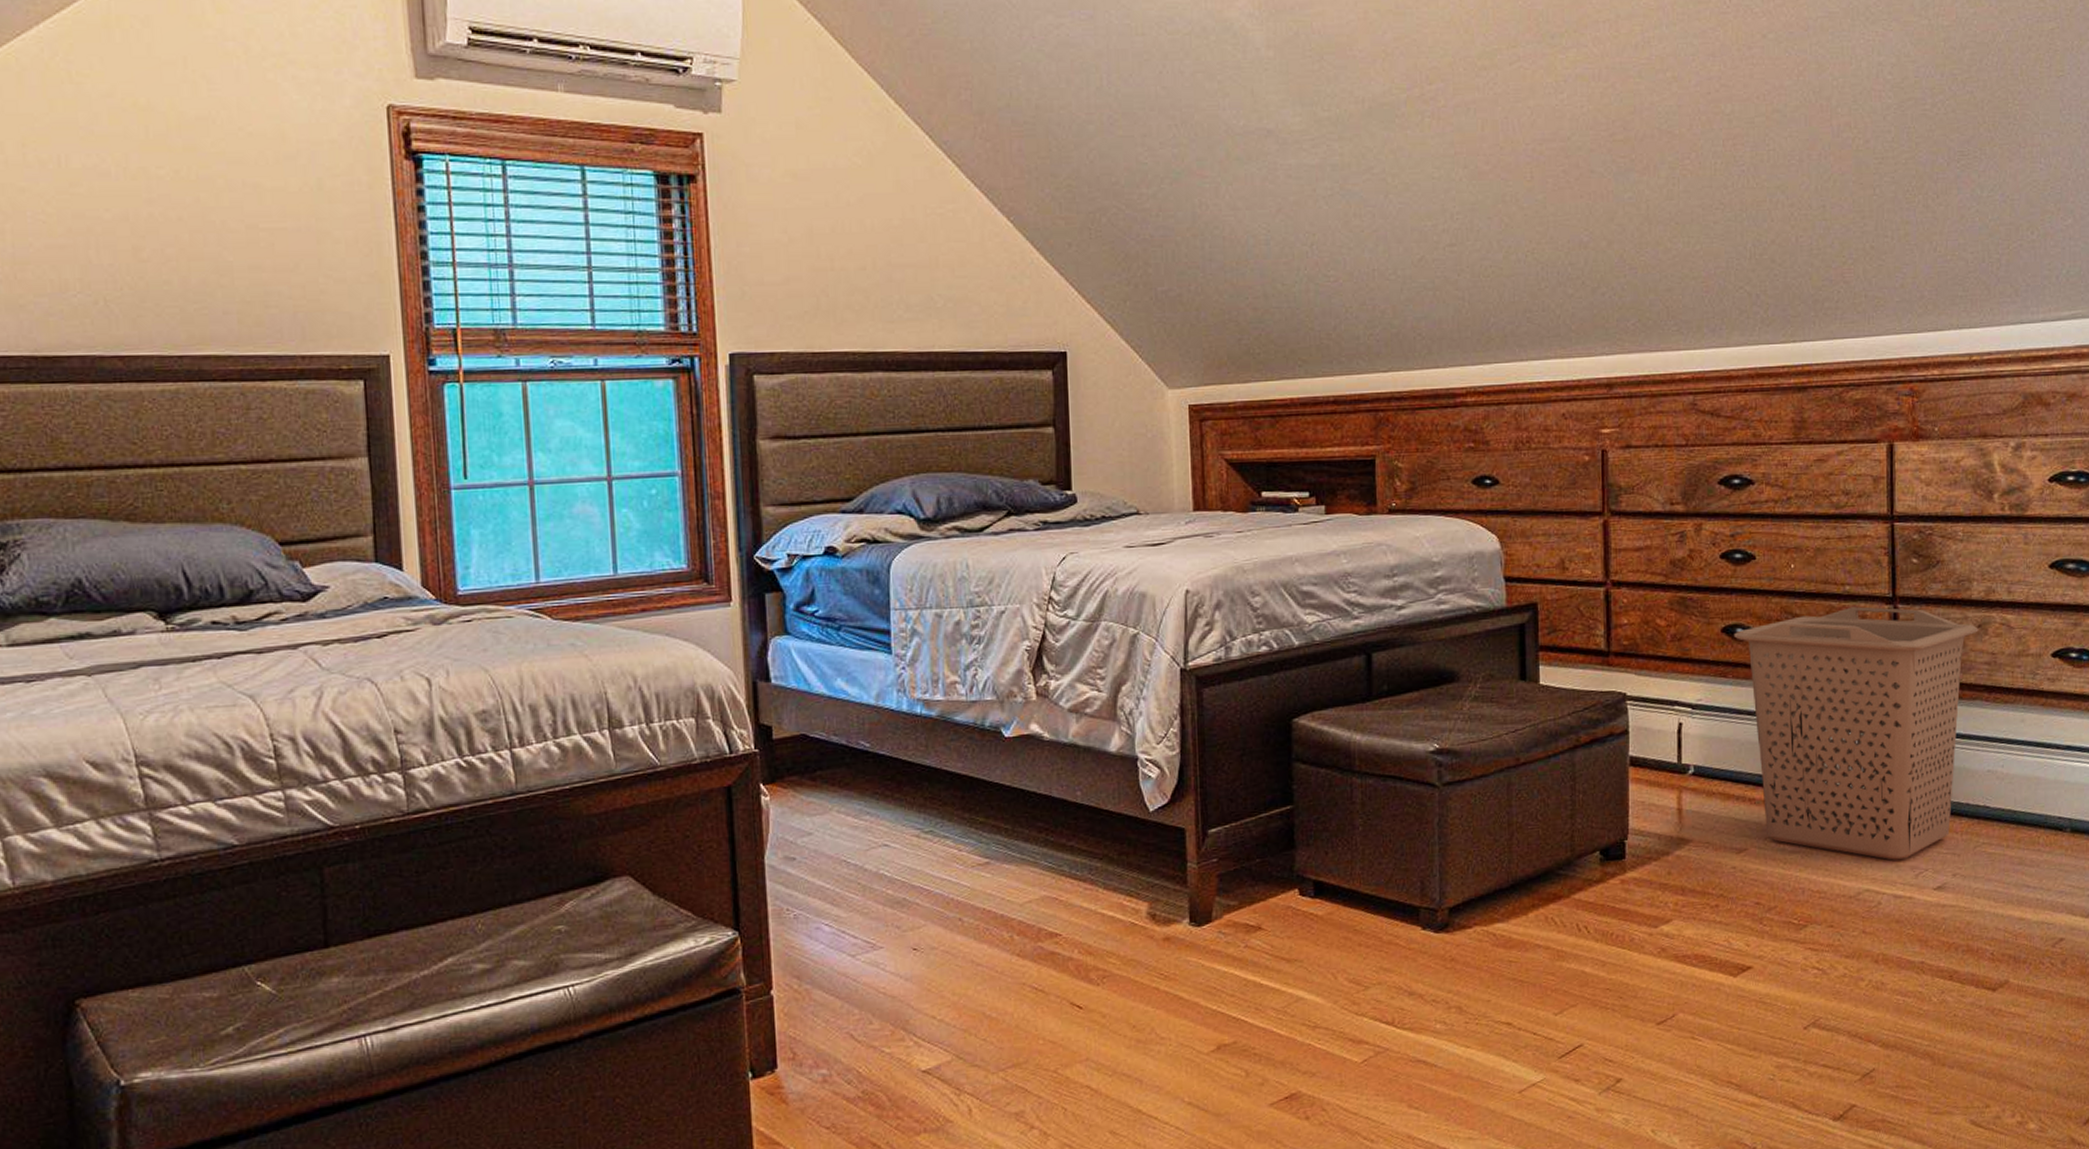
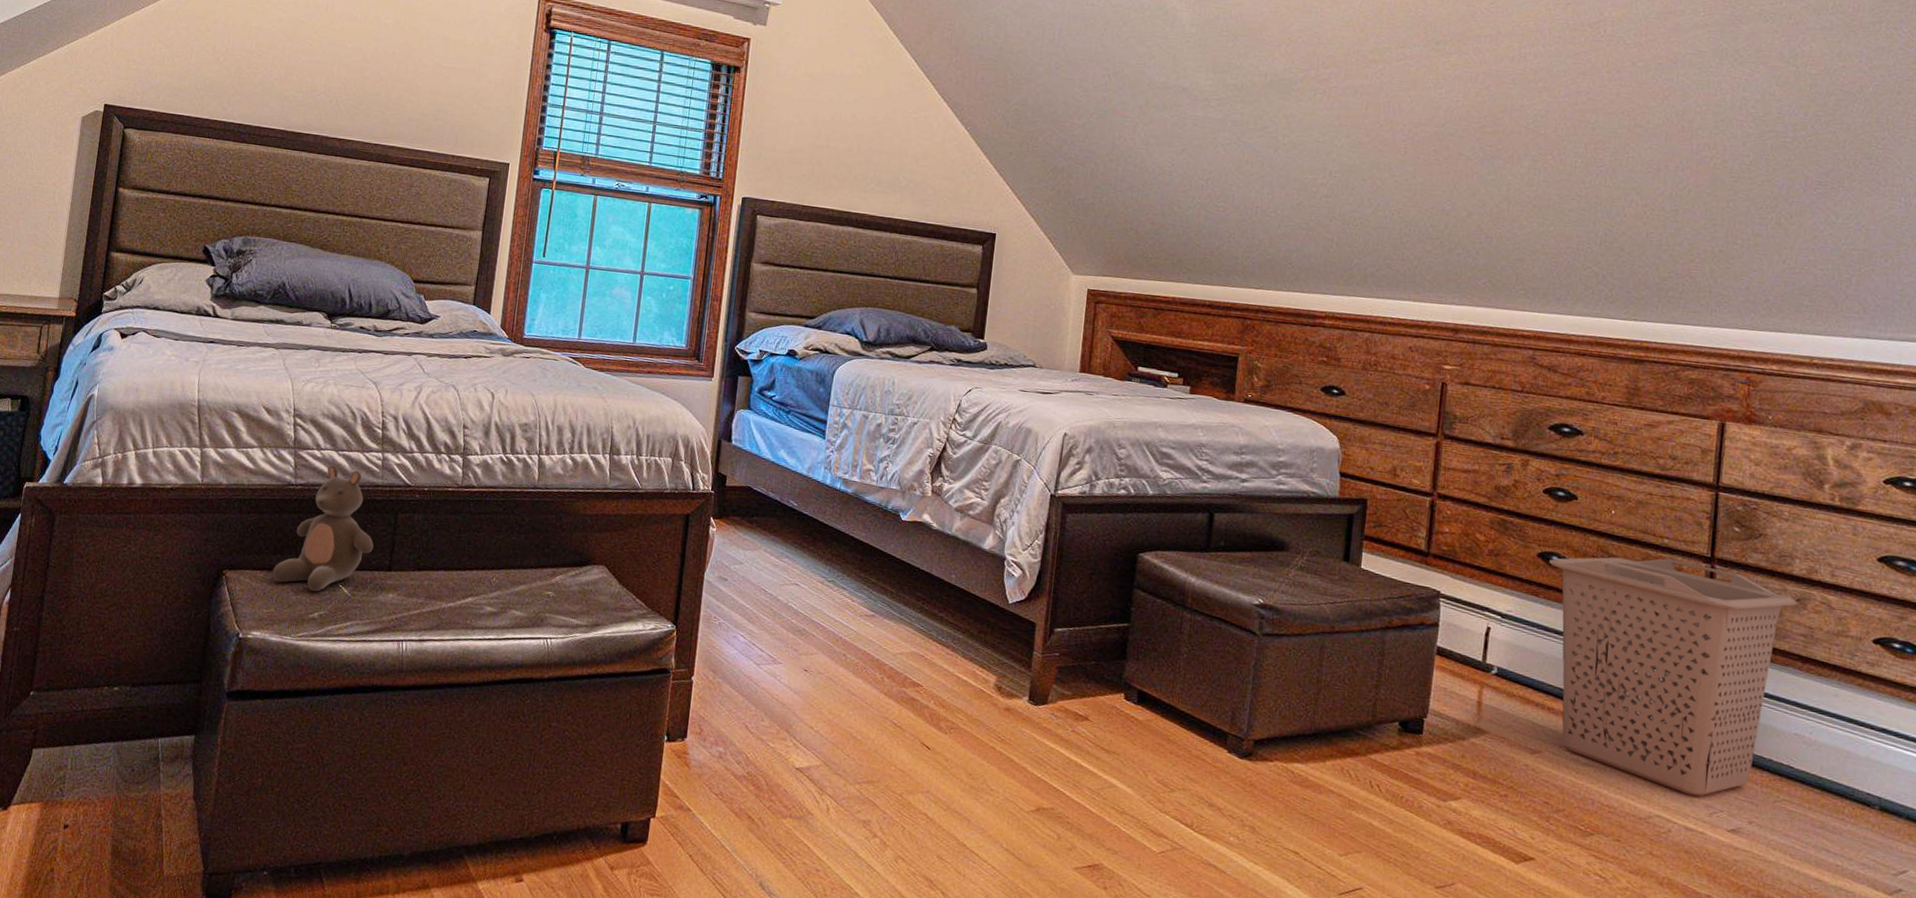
stuffed bear: none [151,822,296,999] -> present [272,465,374,591]

